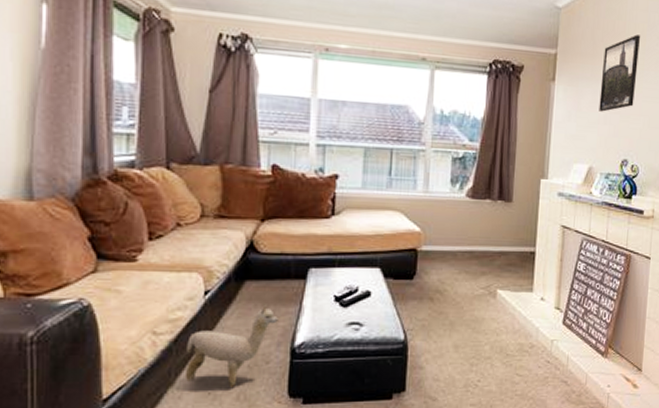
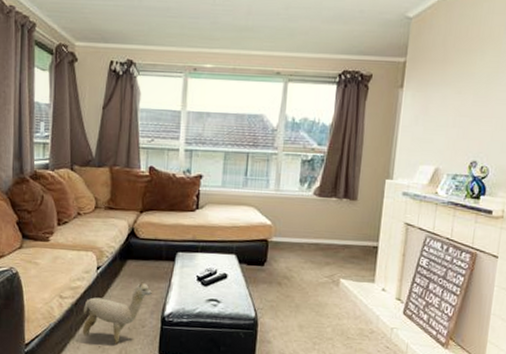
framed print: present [599,34,641,112] -> none [448,38,497,115]

